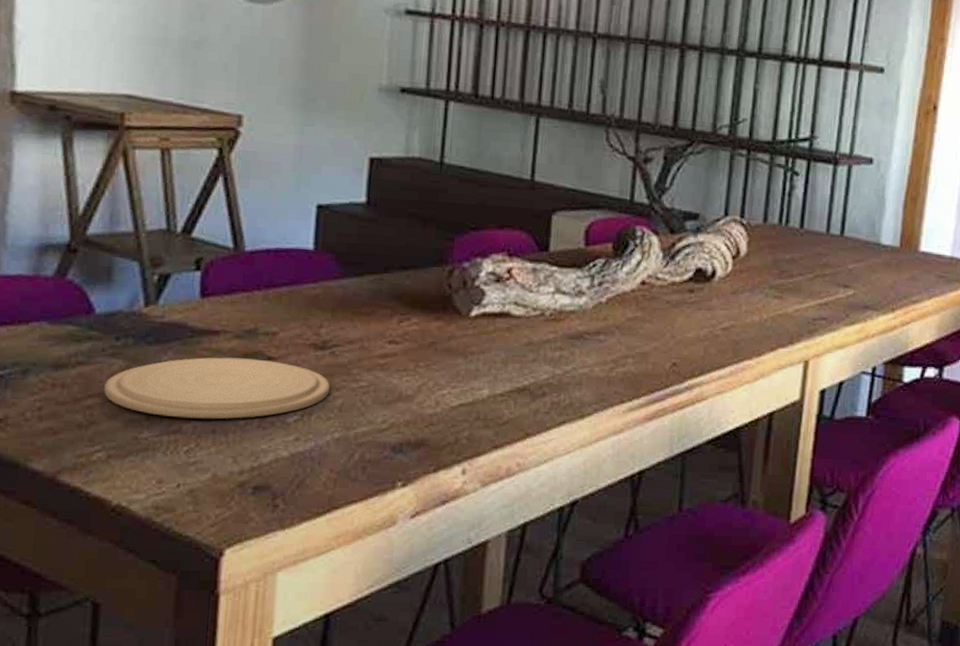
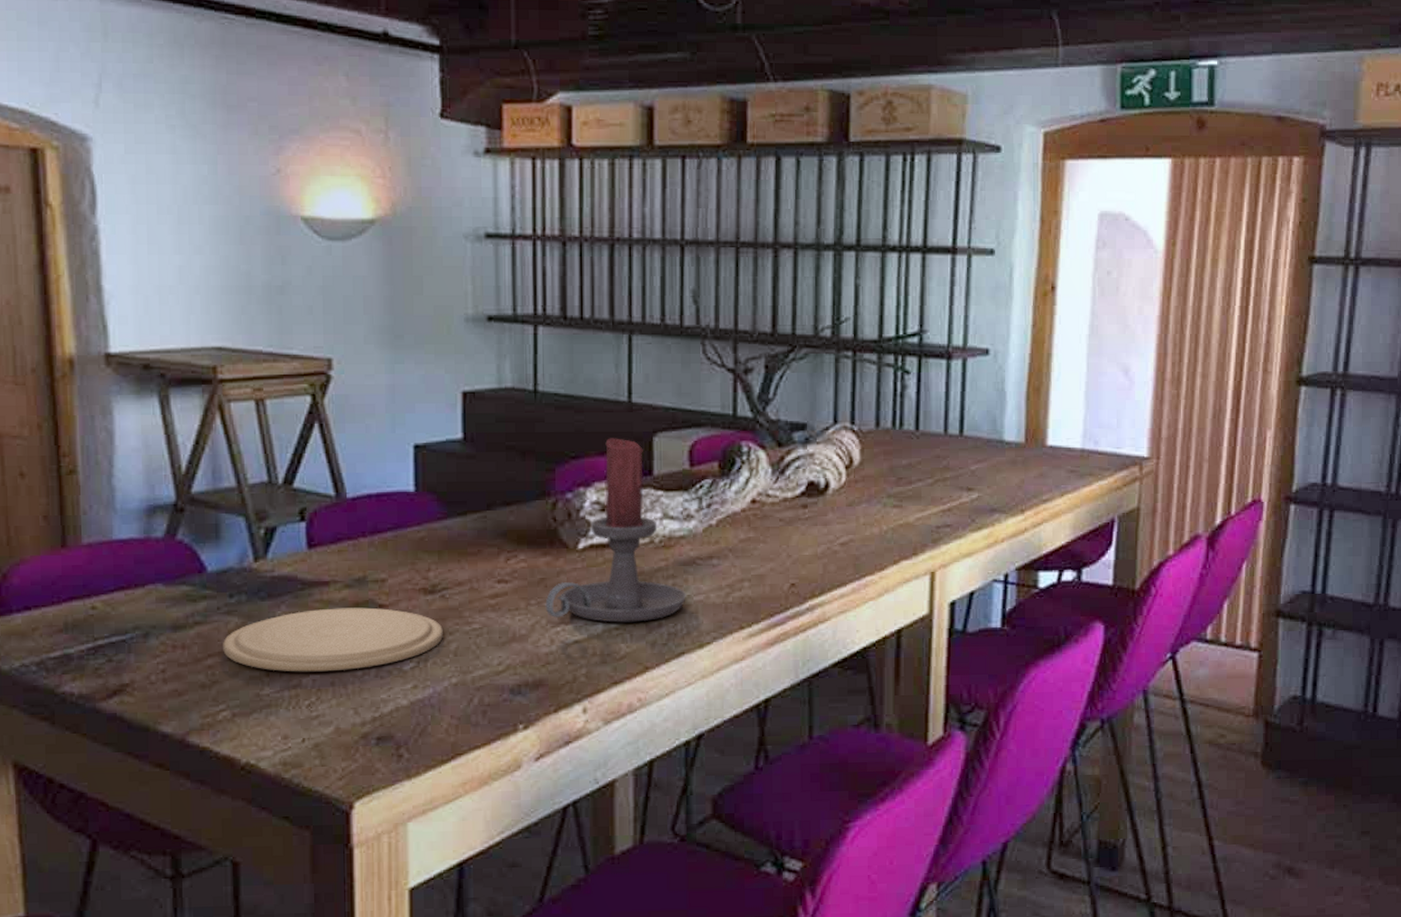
candle holder: none [433,213,572,390] -> present [545,438,686,622]

